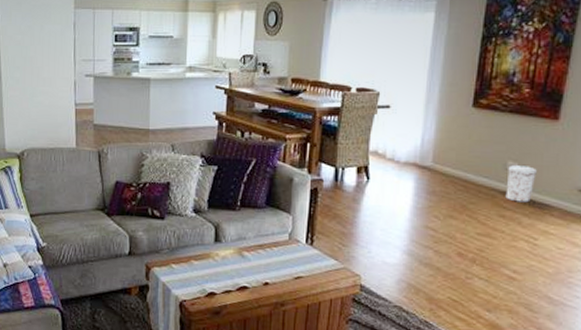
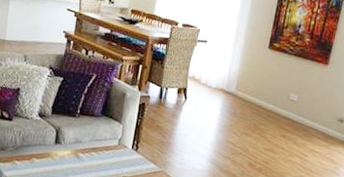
trash can: present [505,164,537,203] -> none [287,97,310,127]

